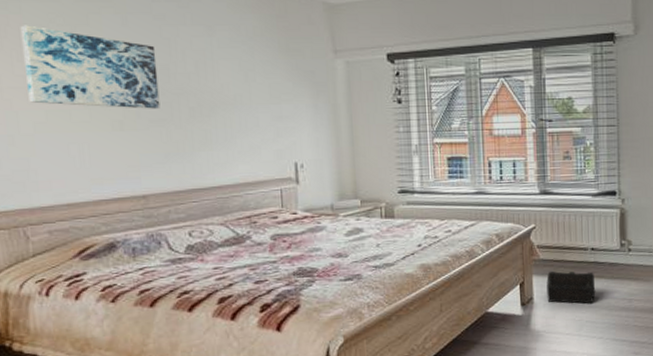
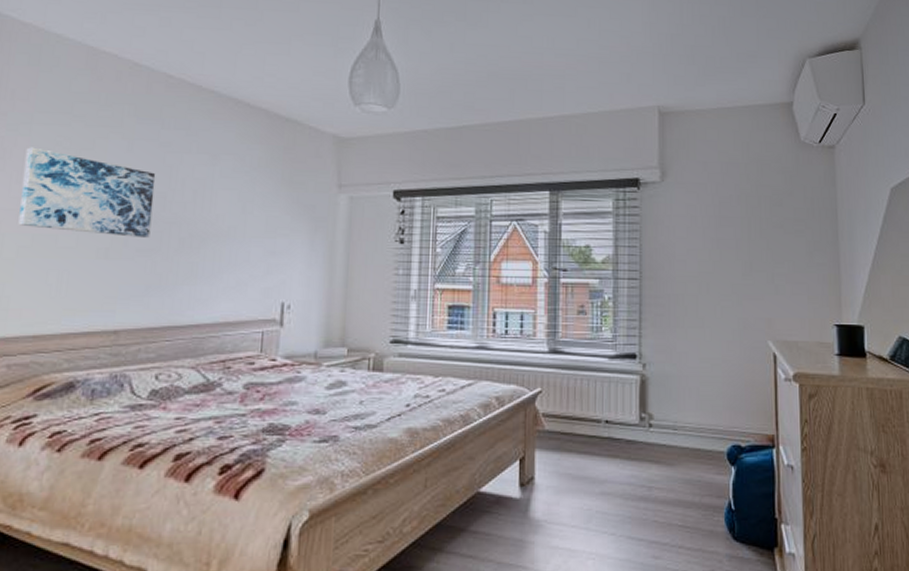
treasure chest: present [546,271,596,304] -> none [551,447,609,490]

